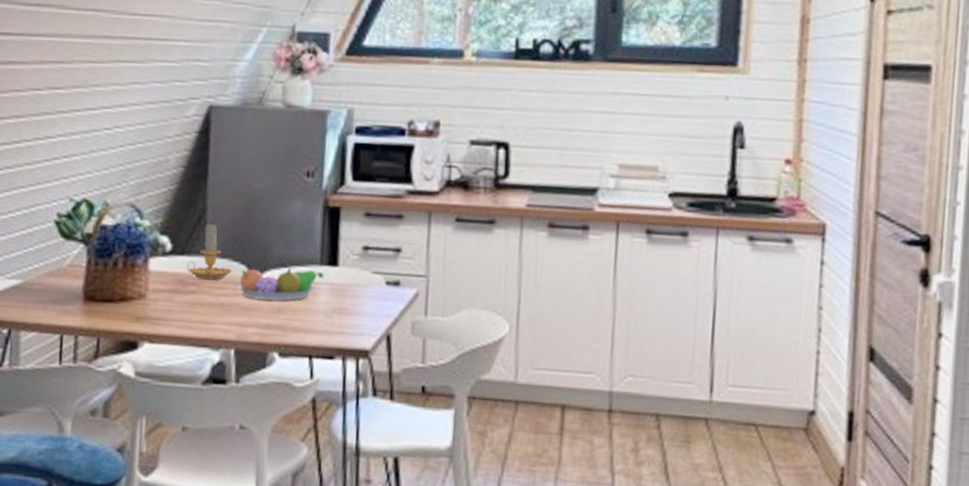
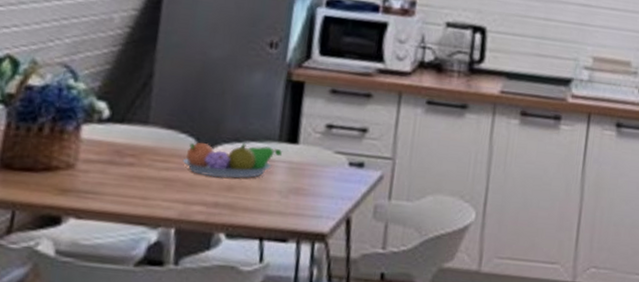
candle: present [187,223,233,280] -> none [126,90,179,152]

